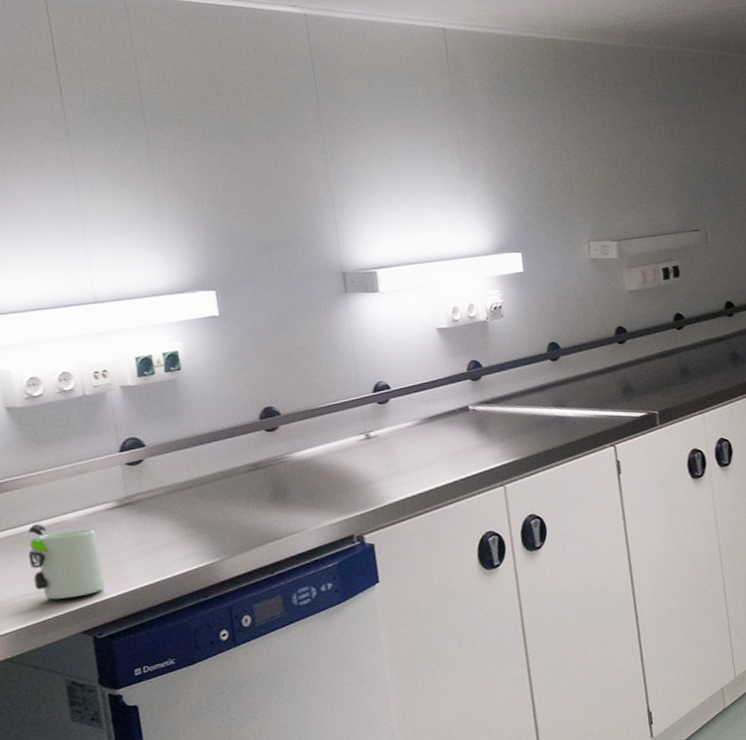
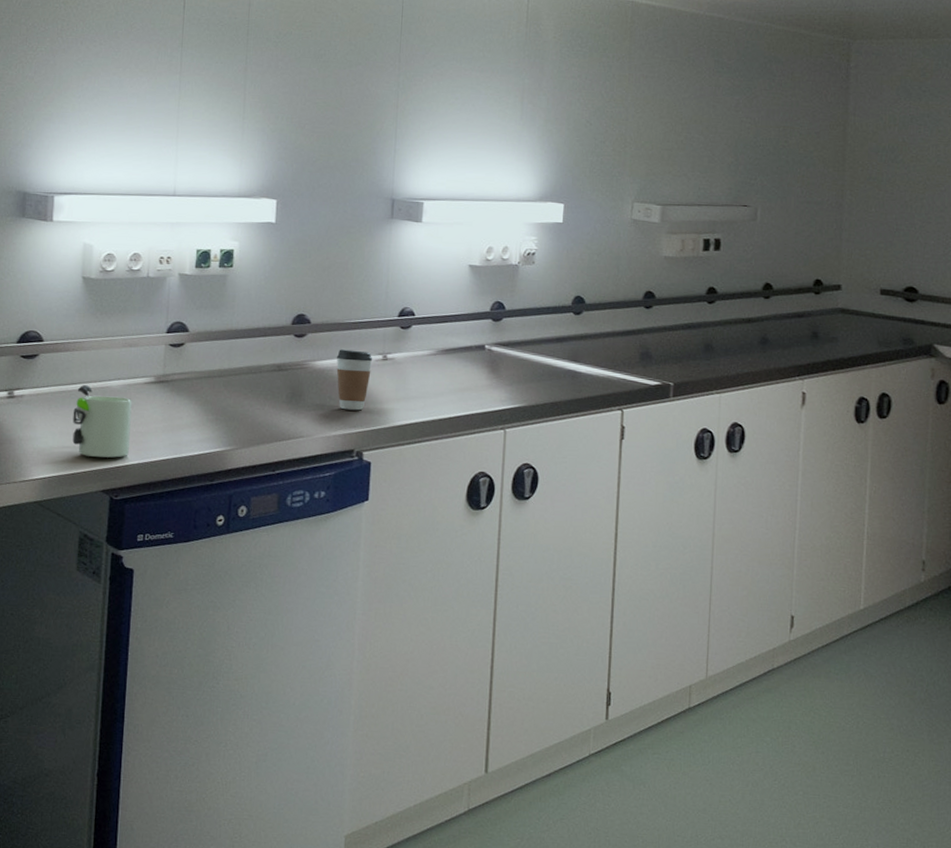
coffee cup: none [316,434,357,497] -> present [336,349,373,411]

